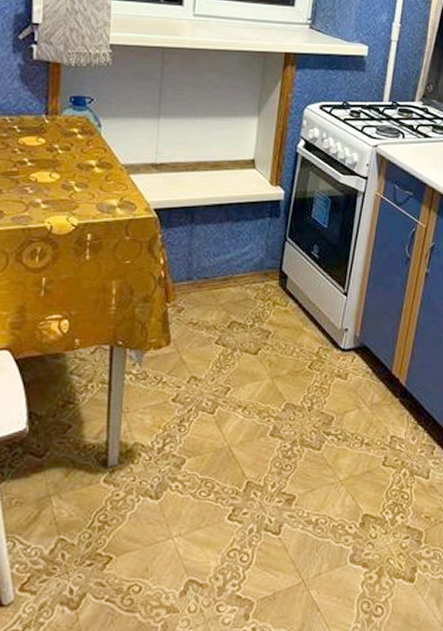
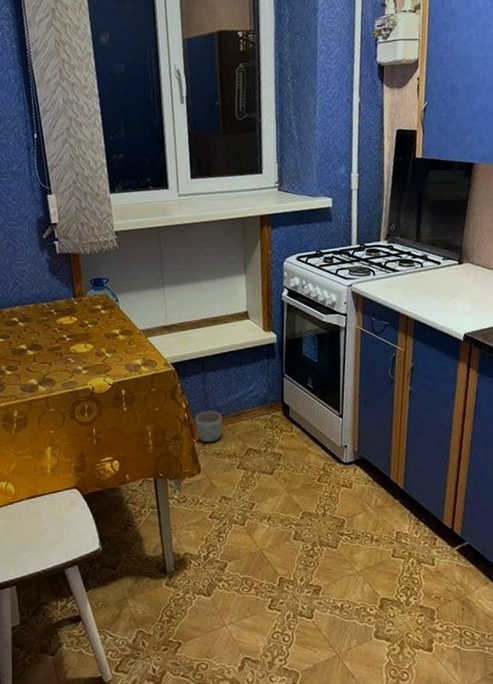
planter: none [171,271,206,309] -> present [194,410,223,443]

